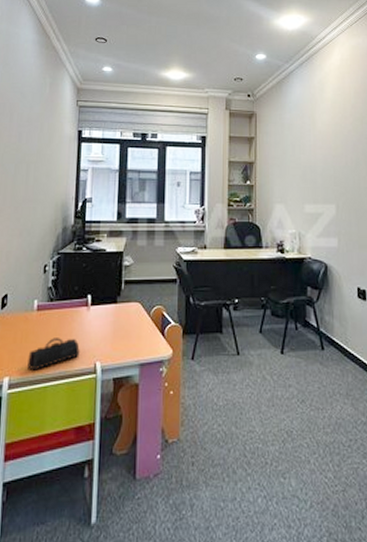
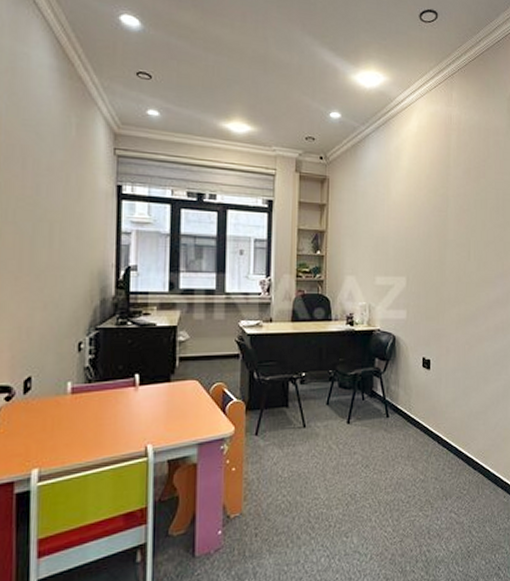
pencil case: present [27,338,80,371] -> none [62,422,127,459]

